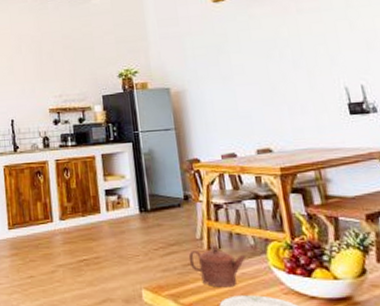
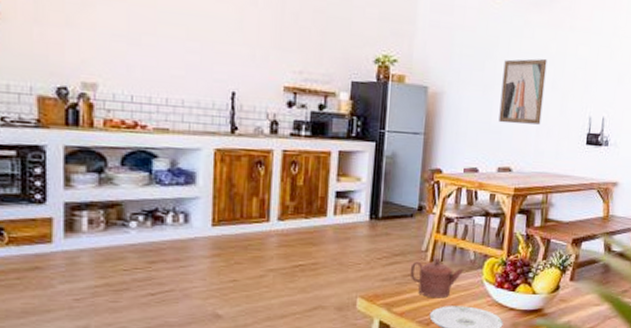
wall art: none [237,42,292,108] -> present [498,58,547,125]

